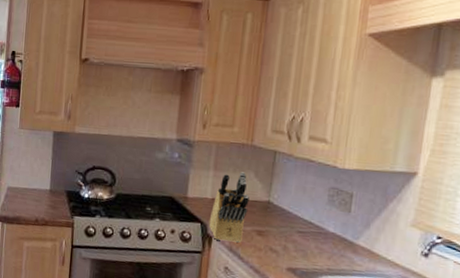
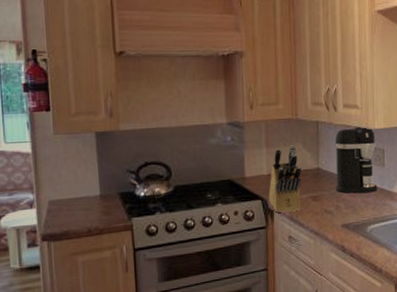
coffee maker: none [285,162,345,240] -> present [335,125,378,193]

